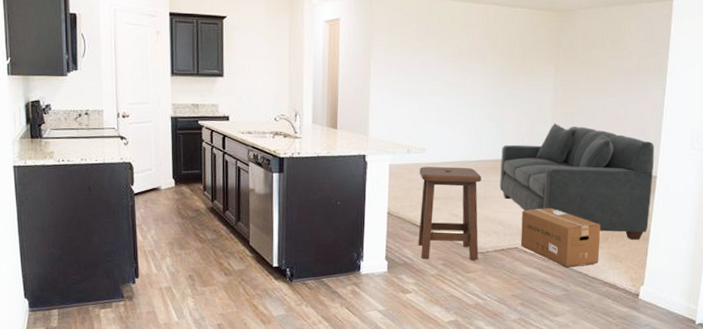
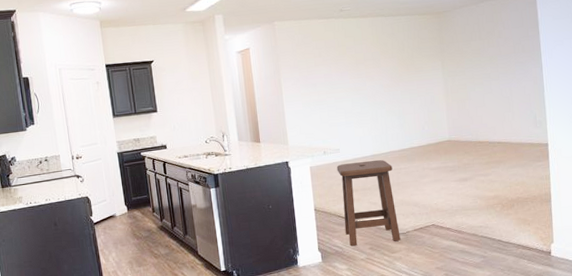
sofa: present [499,123,655,240] -> none [406,109,549,203]
box: present [520,208,601,268] -> none [433,185,509,237]

